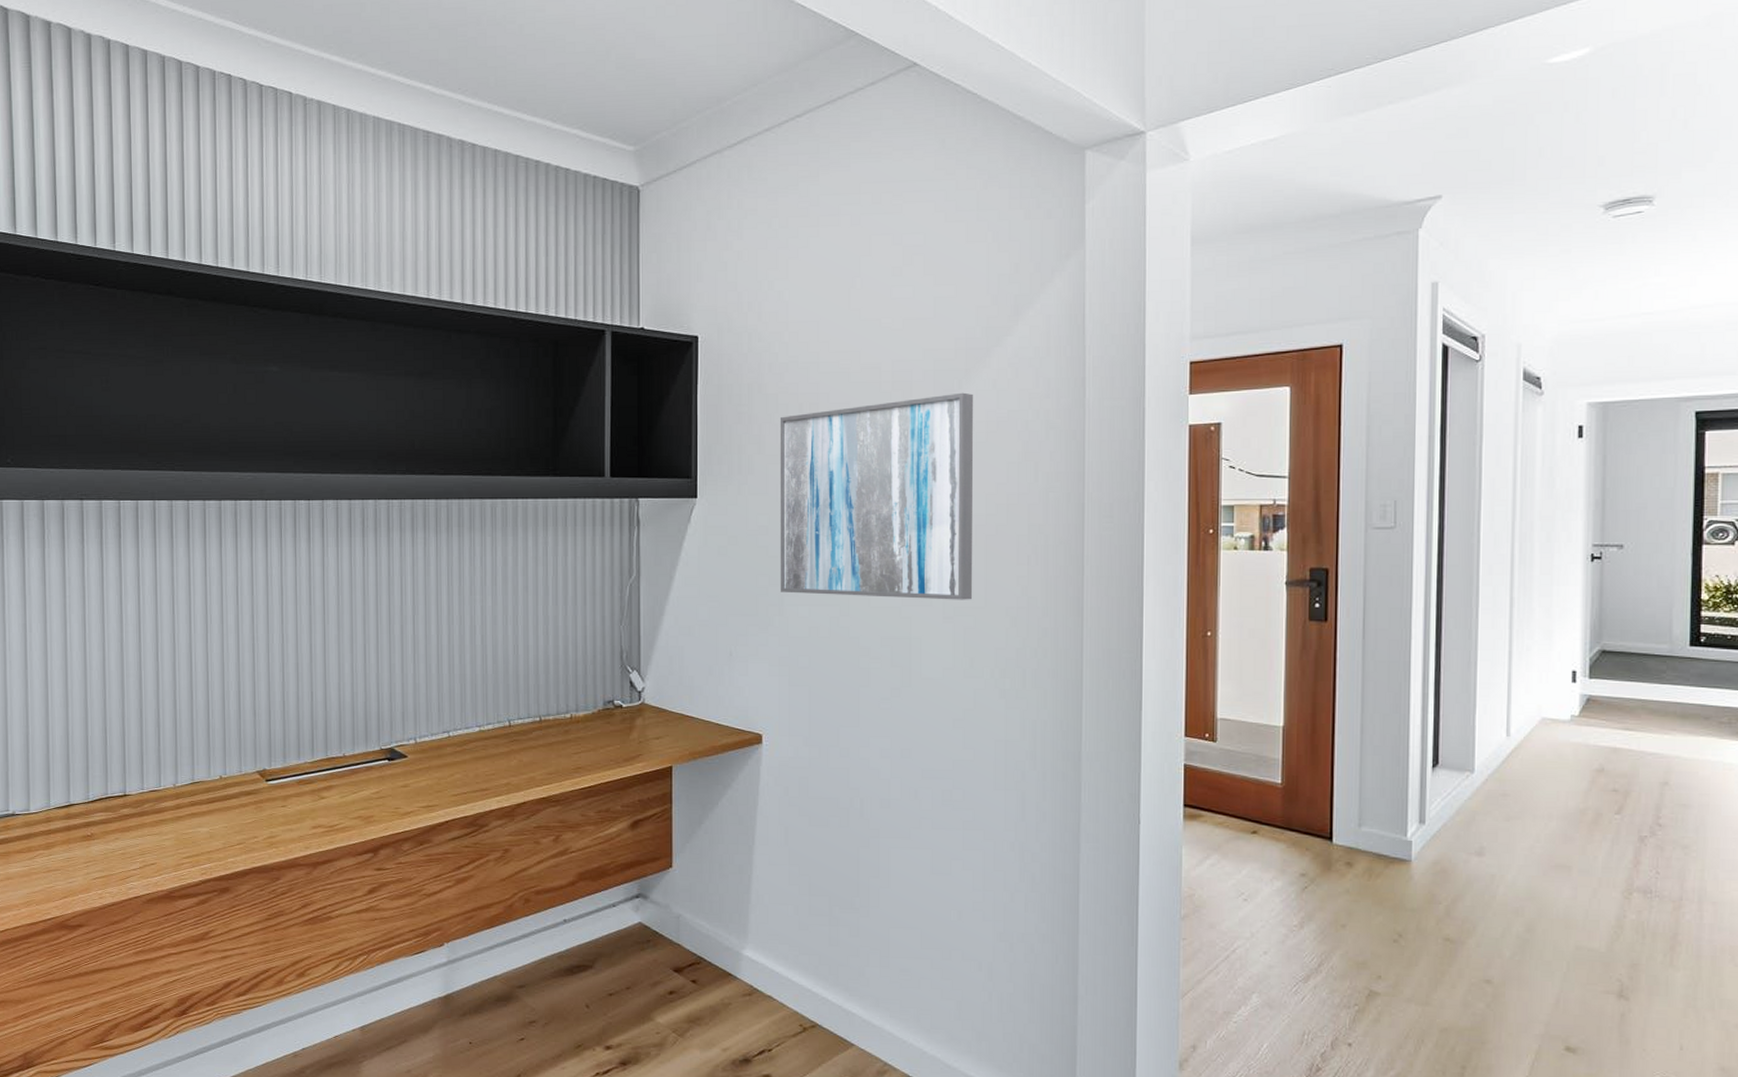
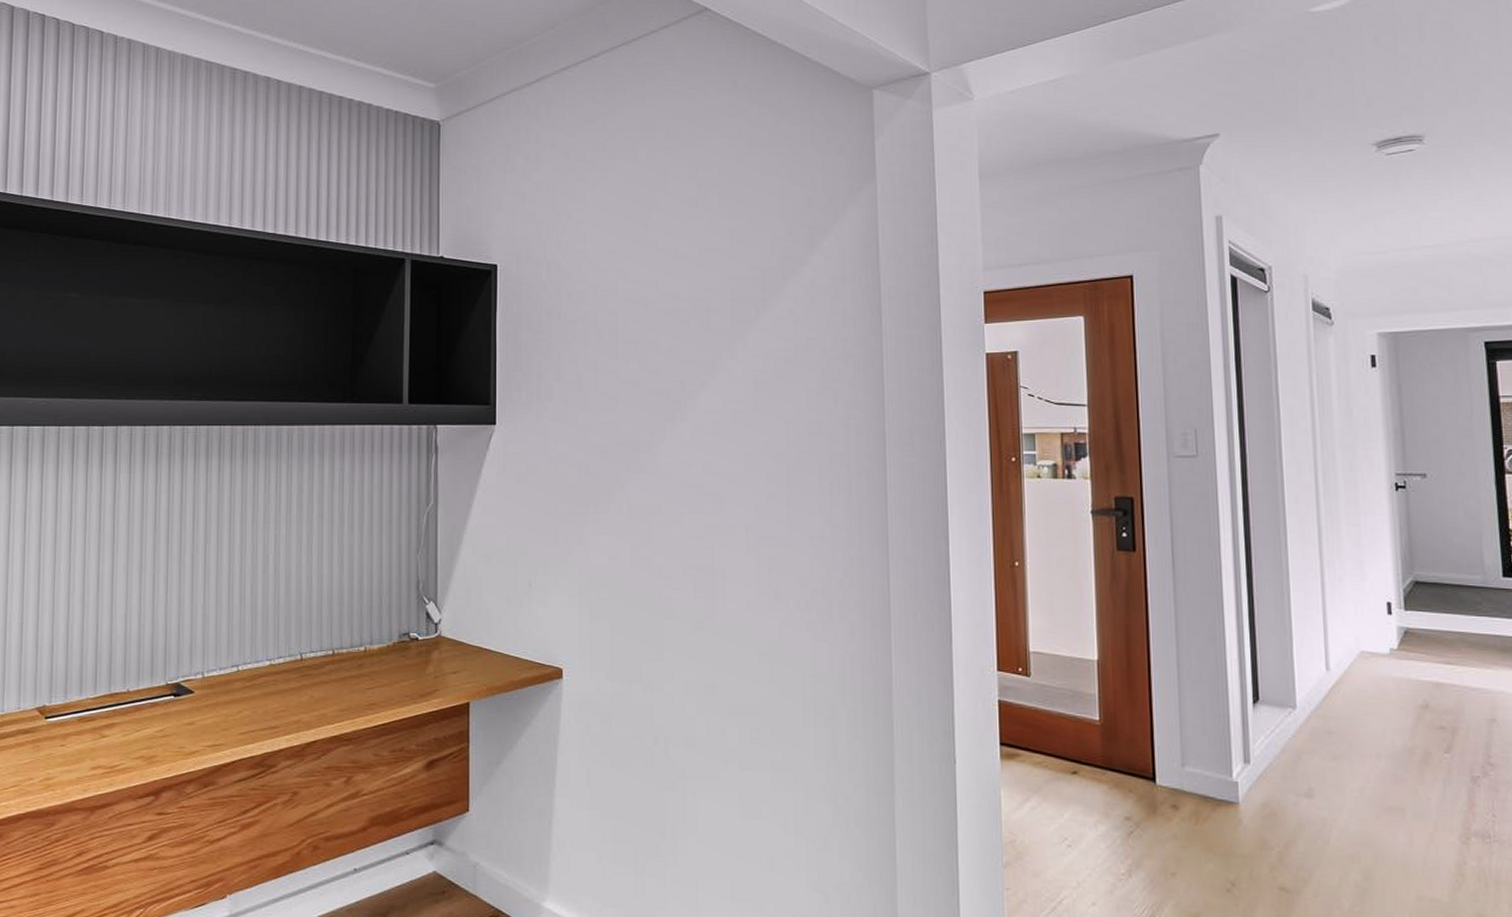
wall art: present [779,392,974,600] -> none [578,321,776,529]

